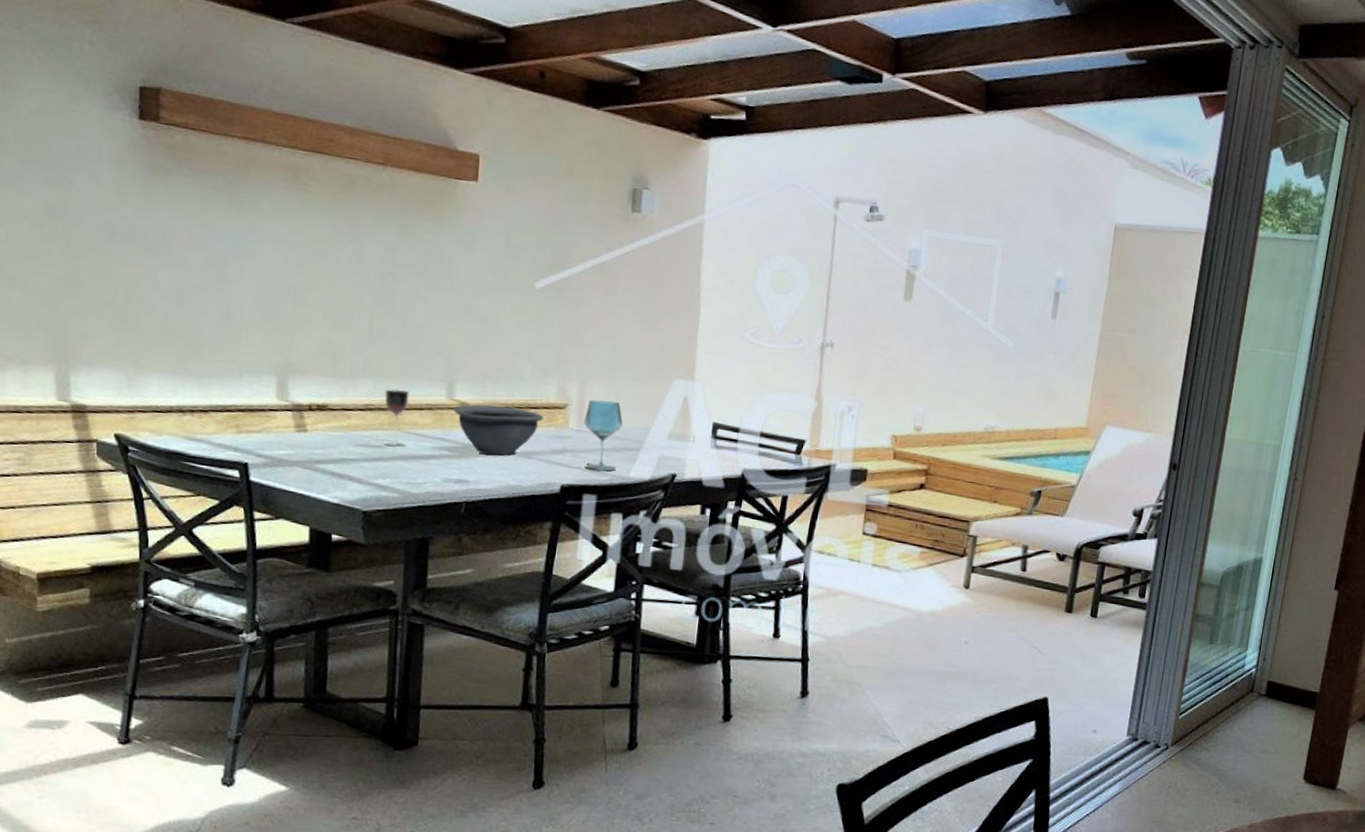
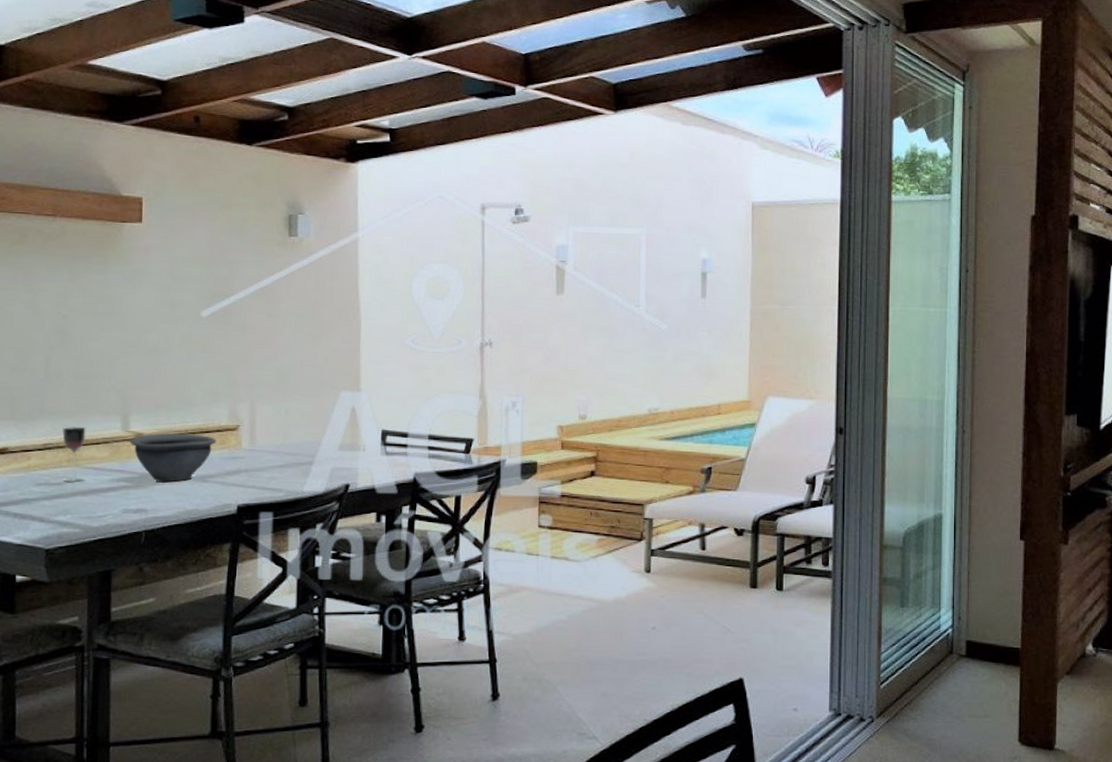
wine glass: present [584,400,623,472] -> none [256,418,294,489]

